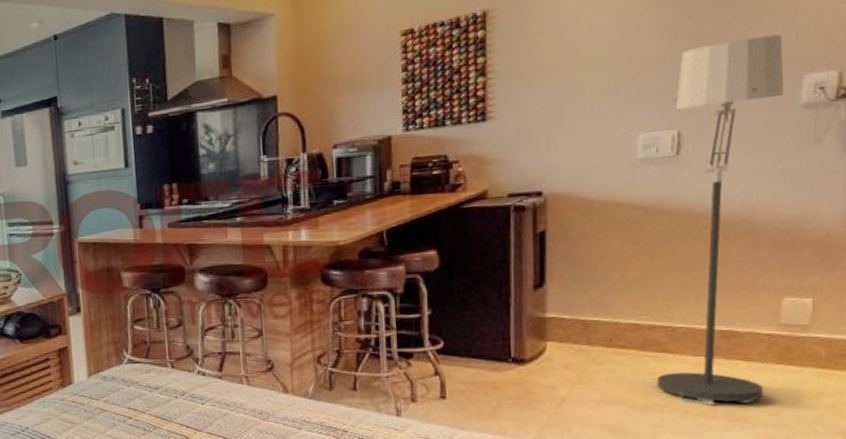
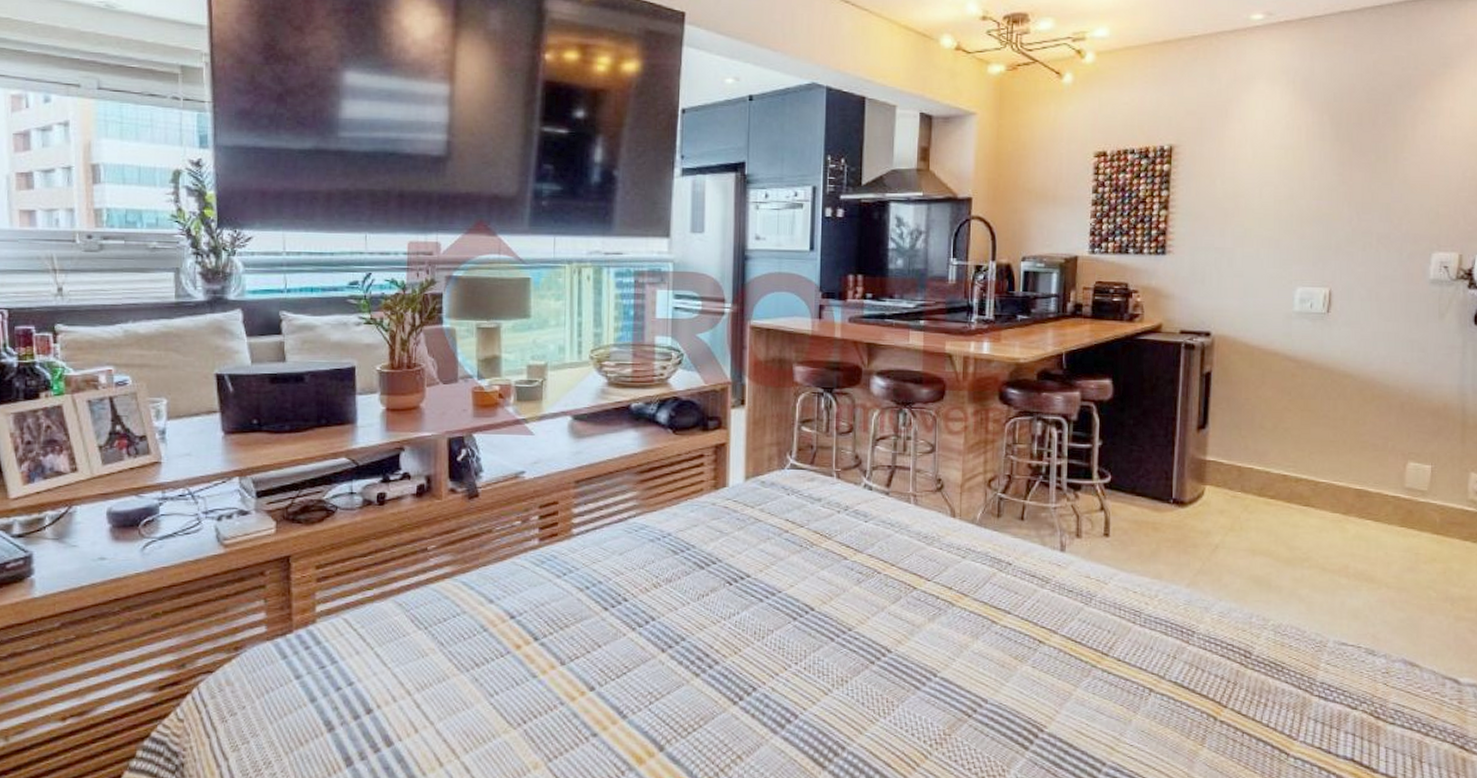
floor lamp: present [641,34,784,405] -> none [1286,211,1416,563]

